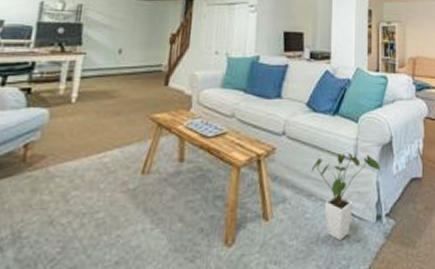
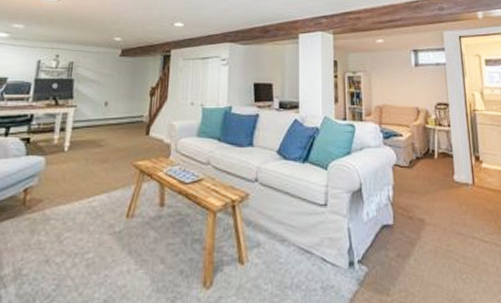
house plant: present [311,153,380,241] -> none [283,200,351,287]

